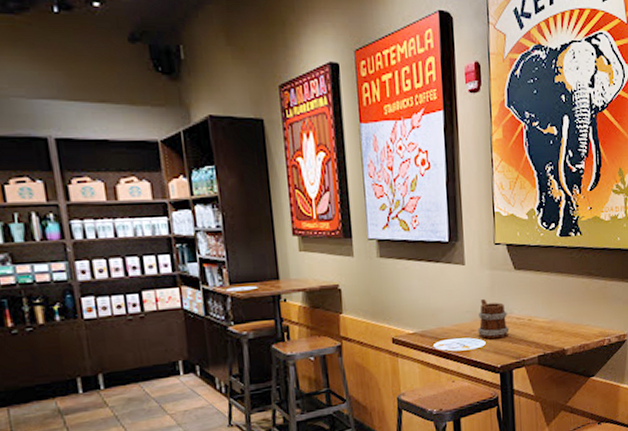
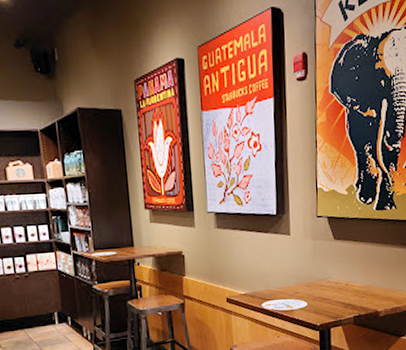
mug: present [478,298,510,340] -> none [301,265,329,301]

